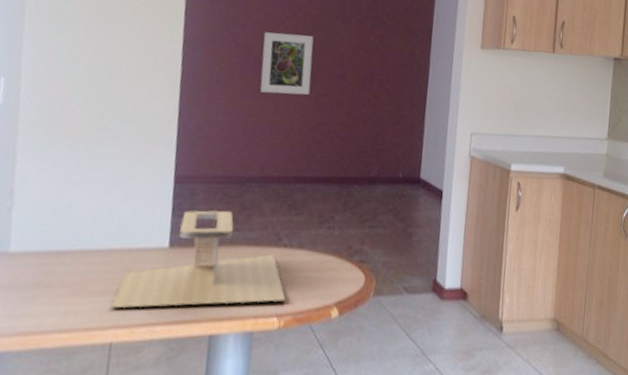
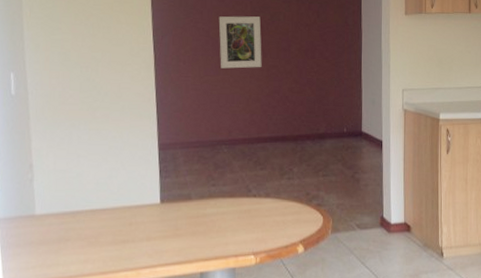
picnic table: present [111,209,285,309] -> none [120,169,259,255]

